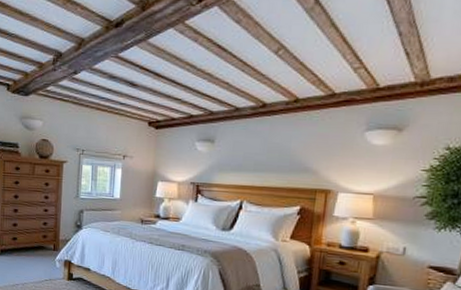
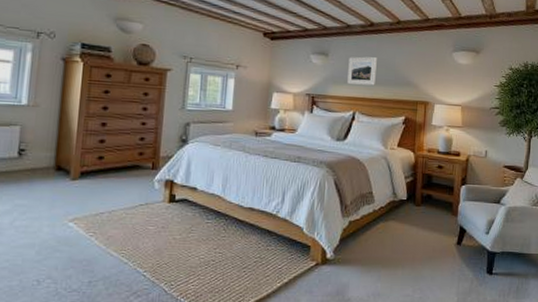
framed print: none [234,141,269,173] -> present [347,56,377,86]

